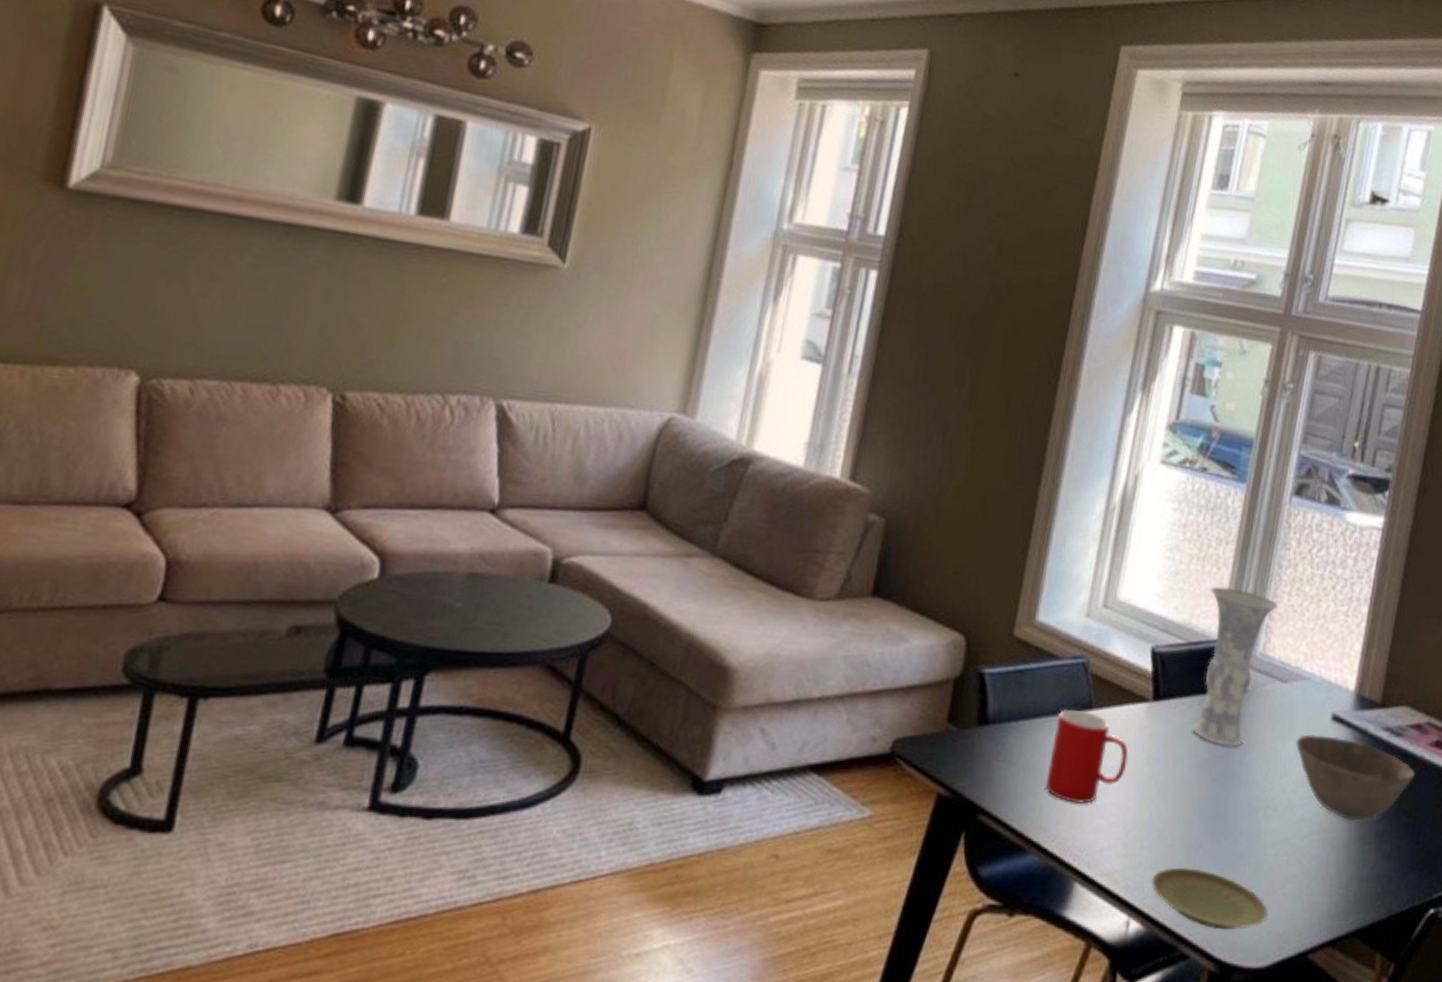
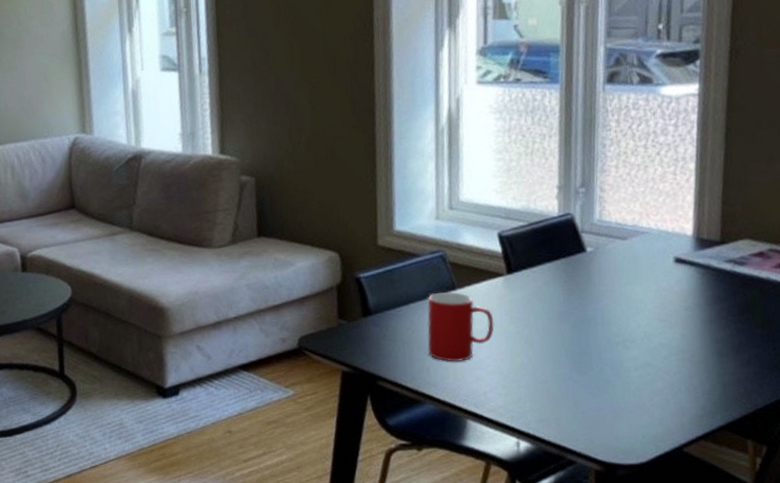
plate: present [1151,867,1268,930] -> none [532,396,640,439]
vase: present [1192,586,1278,746] -> none [542,171,607,299]
bowl: present [1295,734,1415,821] -> none [643,275,763,340]

